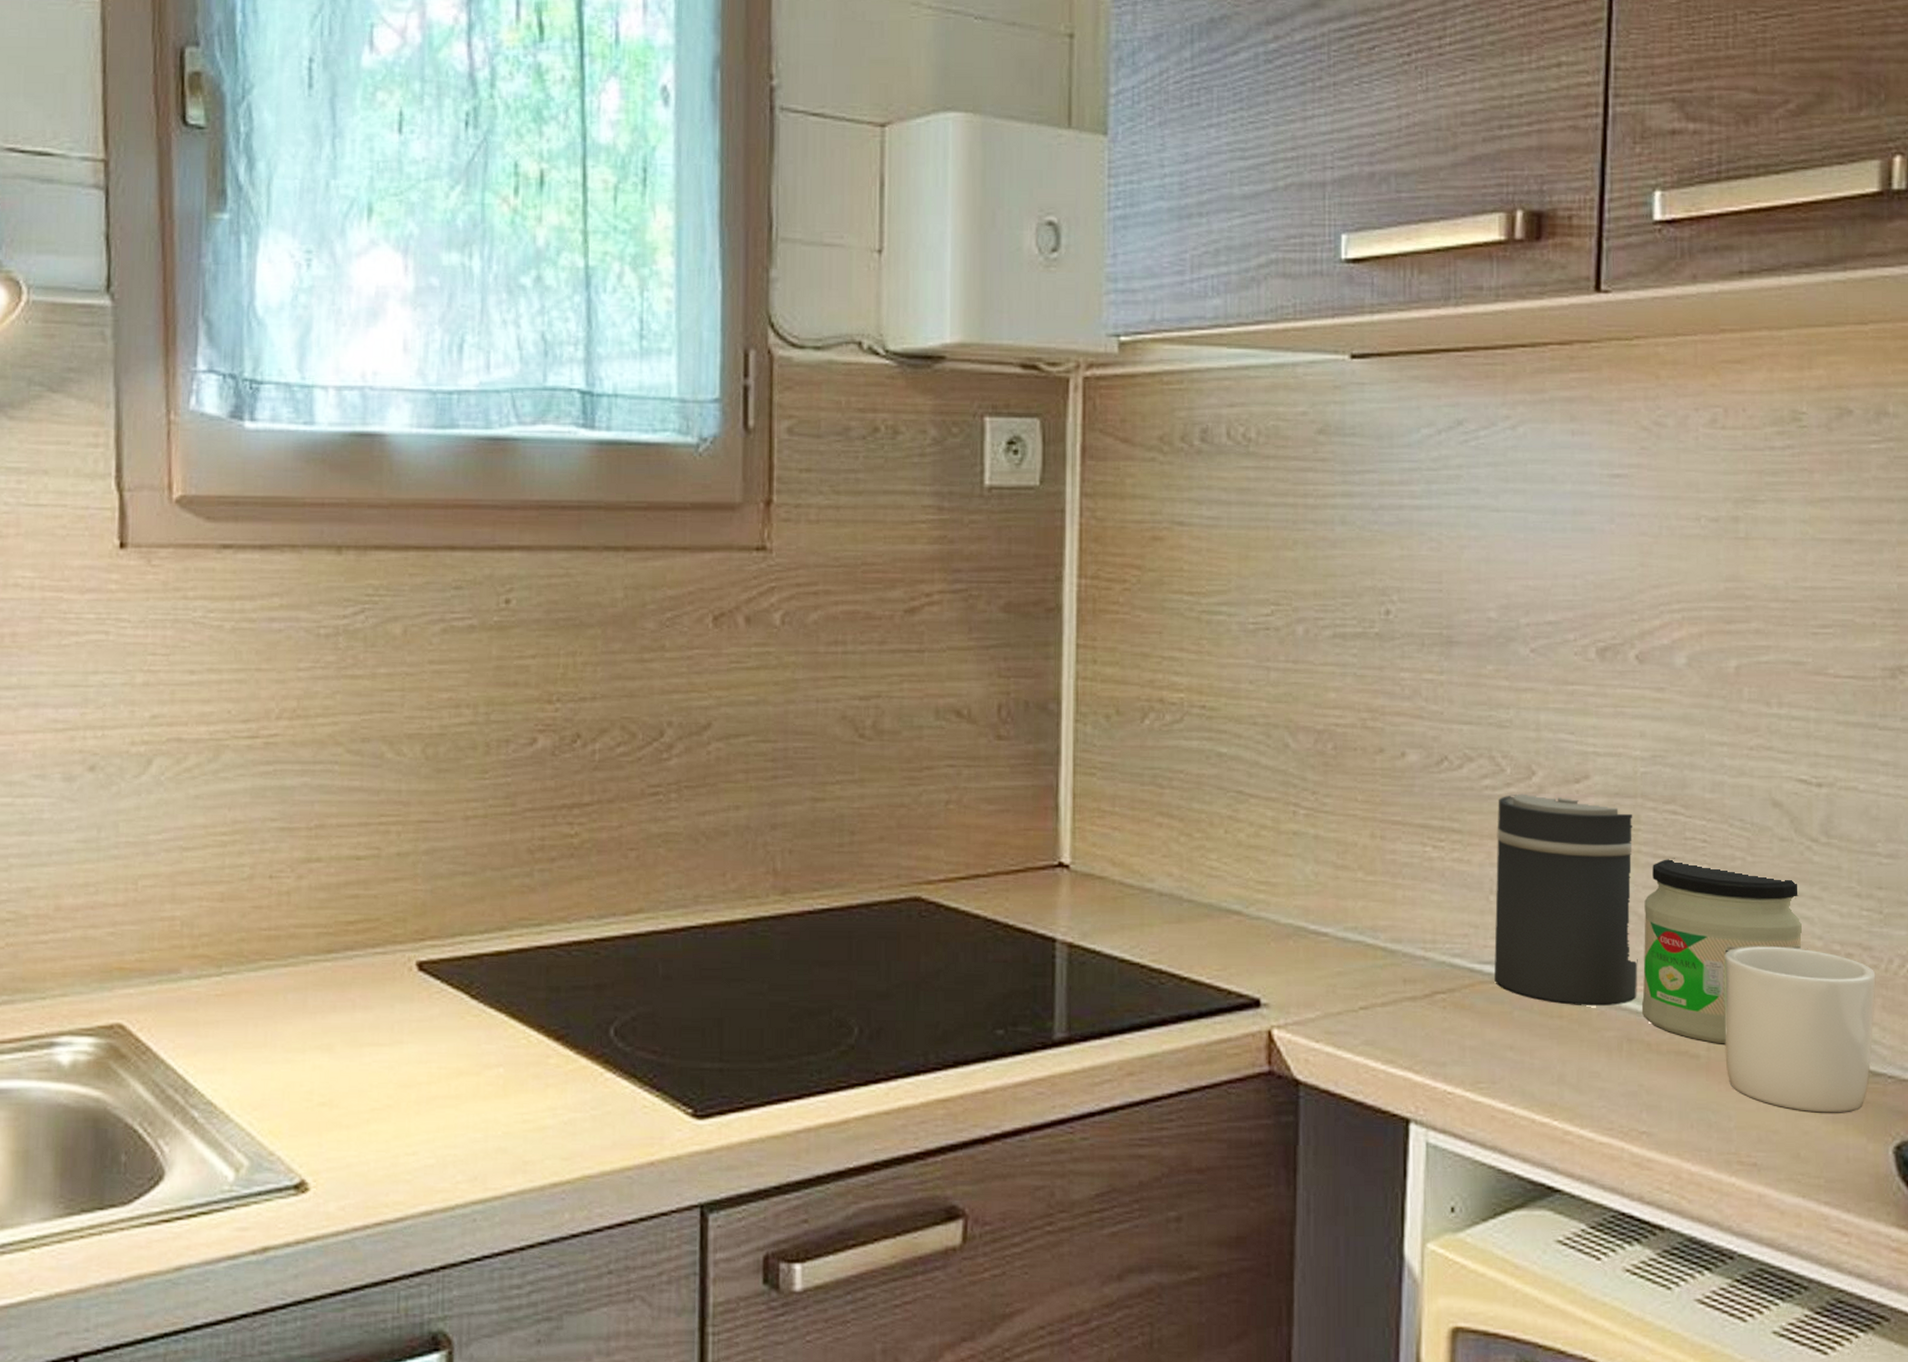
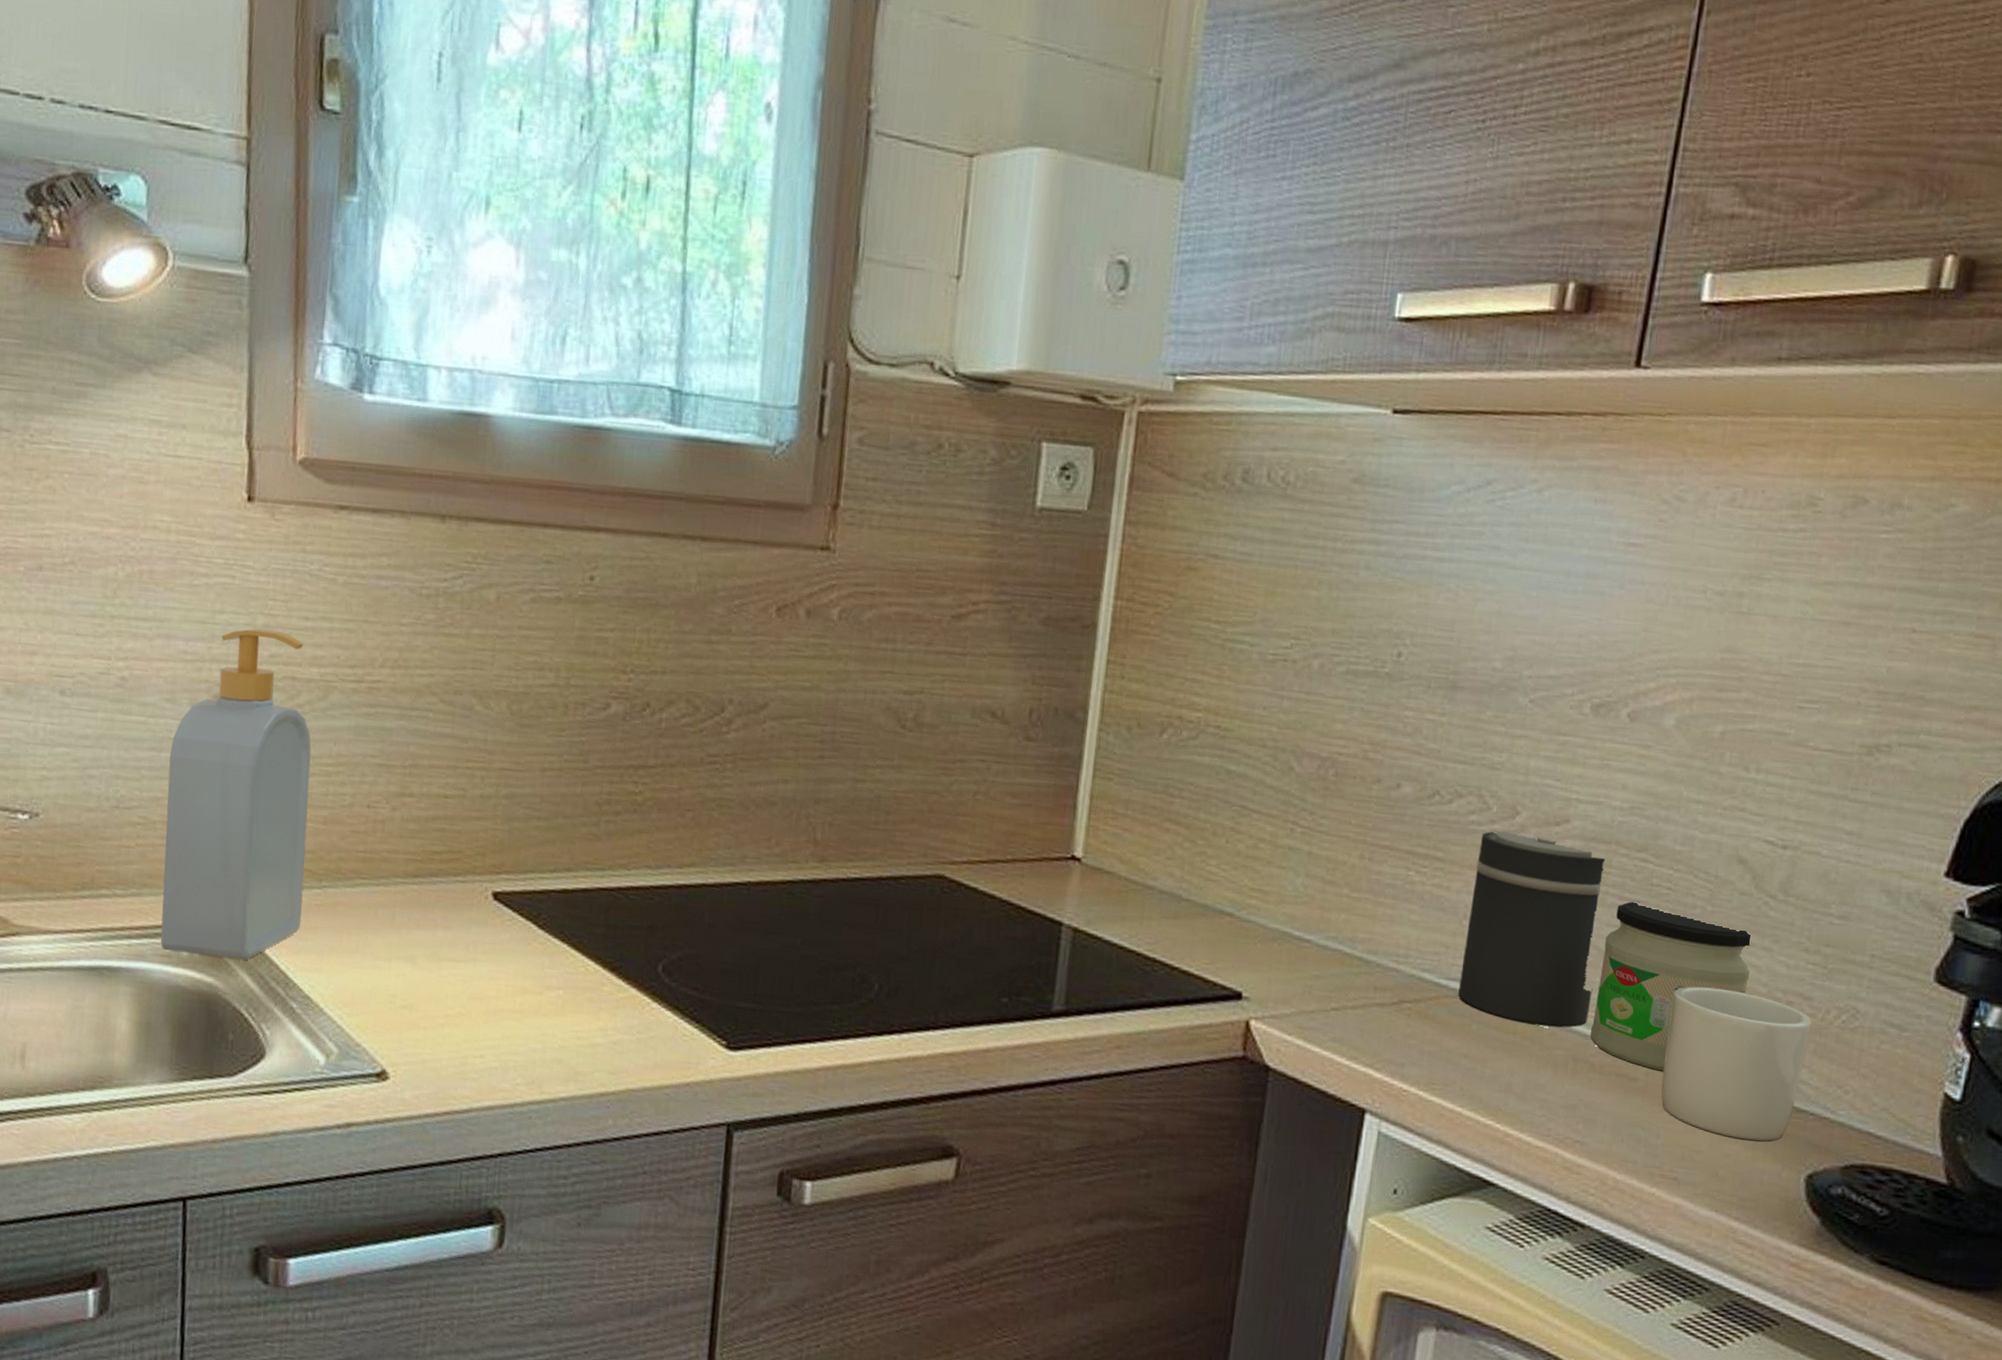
soap bottle: none [37,688,203,1067] -> present [160,628,312,960]

